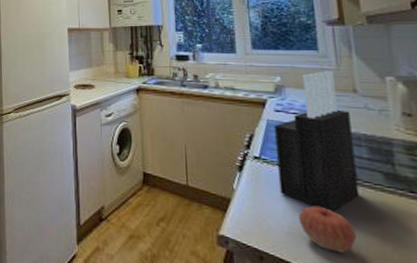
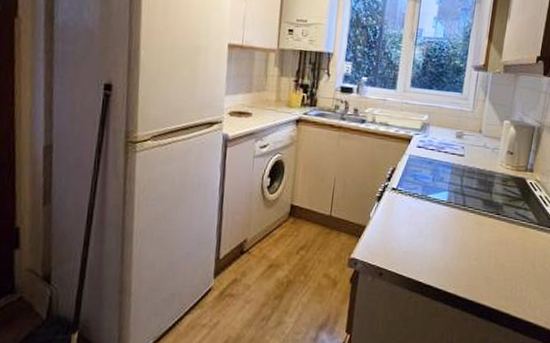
knife block: present [275,71,360,212] -> none [407,112,472,232]
apple: present [299,205,356,253] -> none [416,228,454,264]

